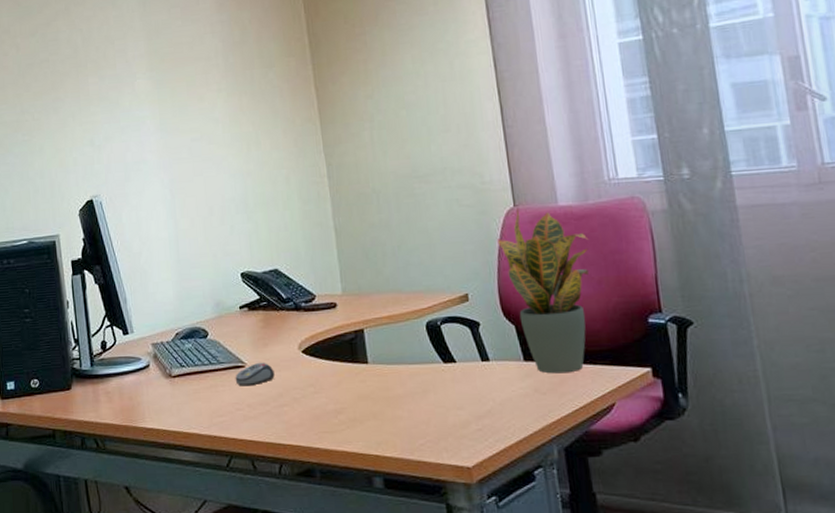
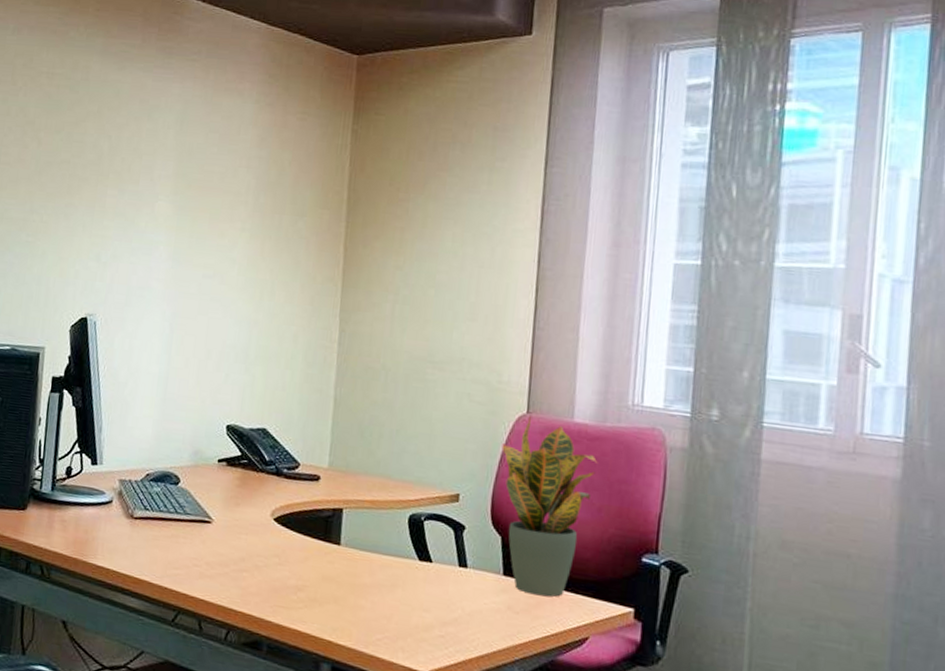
computer mouse: present [235,362,275,386] -> none [198,521,241,544]

